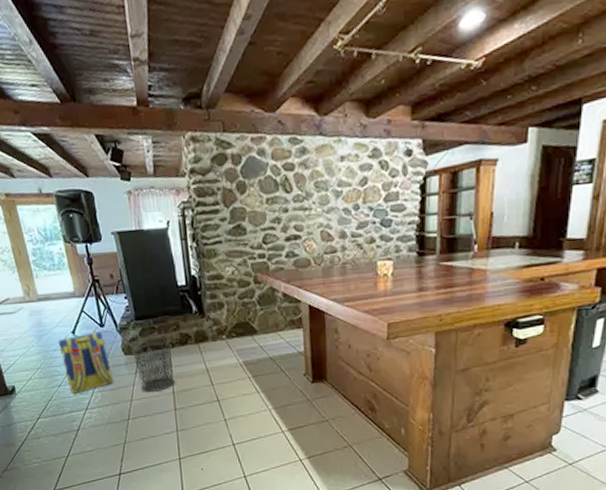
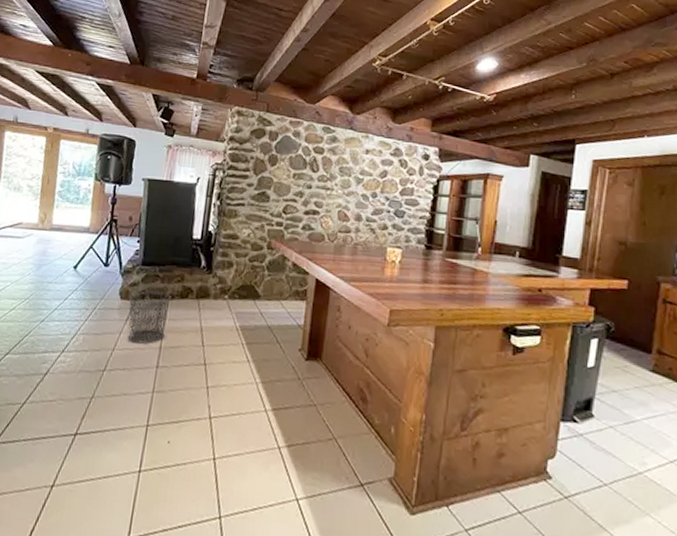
backpack: present [58,331,114,394] -> none [52,270,105,333]

